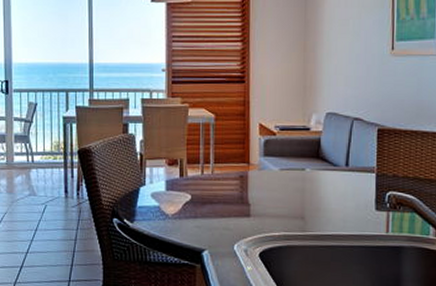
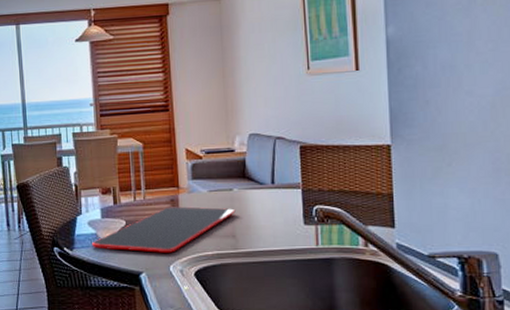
cutting board: none [154,183,306,231] -> present [92,206,236,253]

